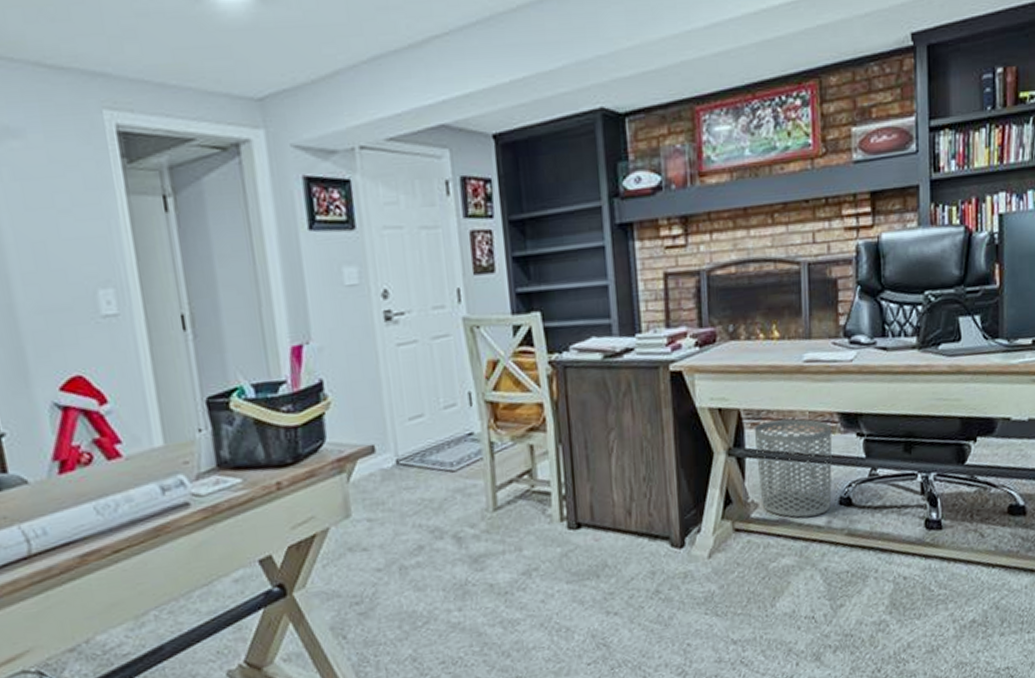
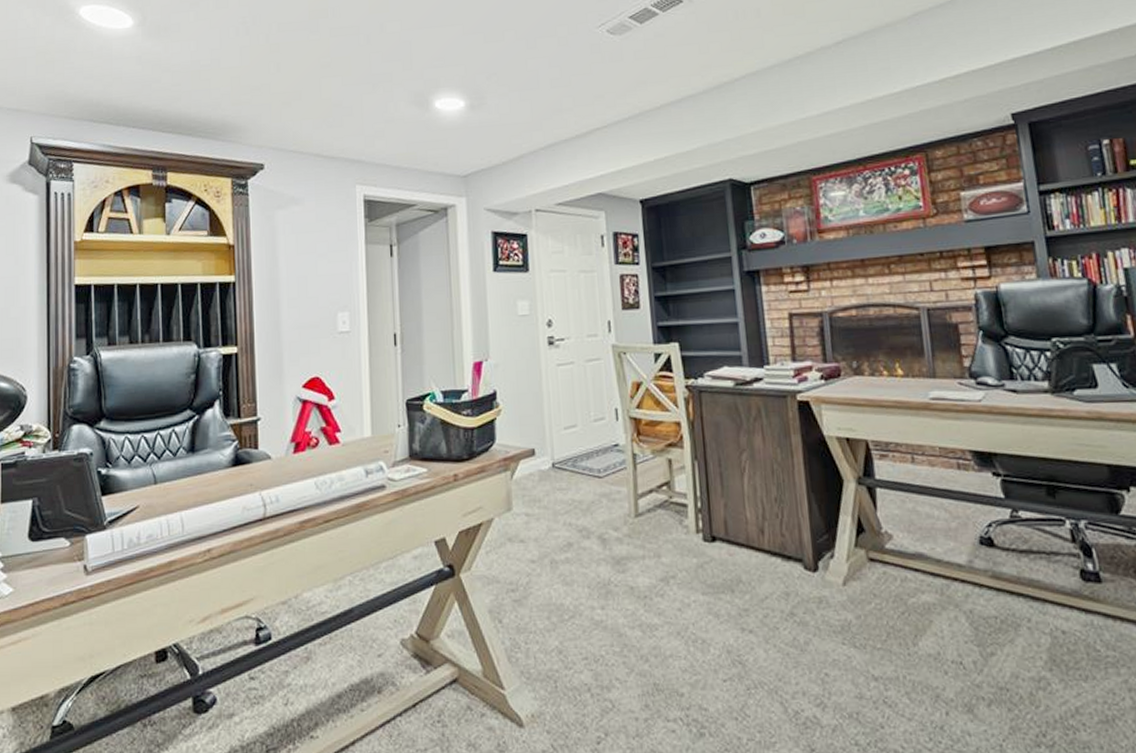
waste bin: present [754,419,832,518] -> none [883,453,971,554]

